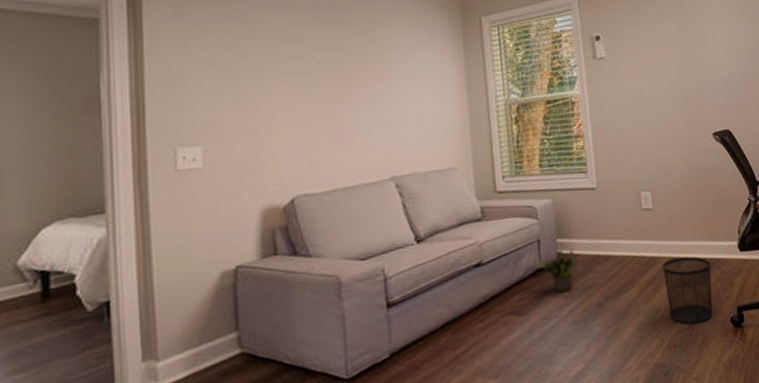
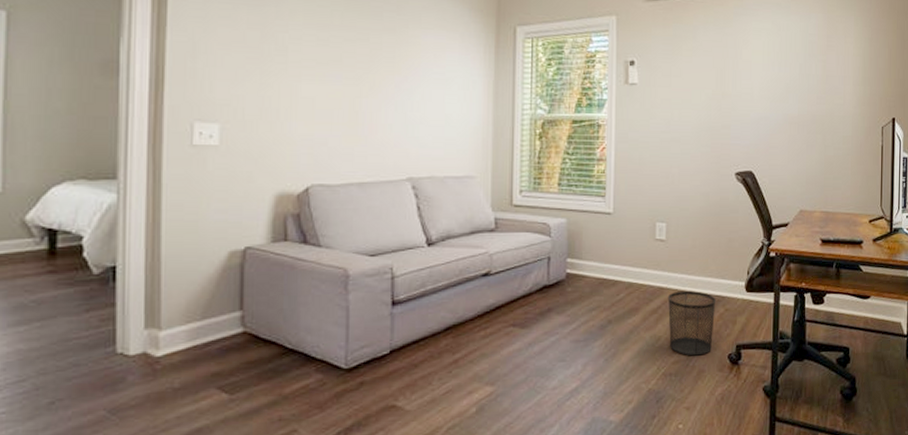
potted plant: present [535,248,578,293] -> none [543,269,586,312]

